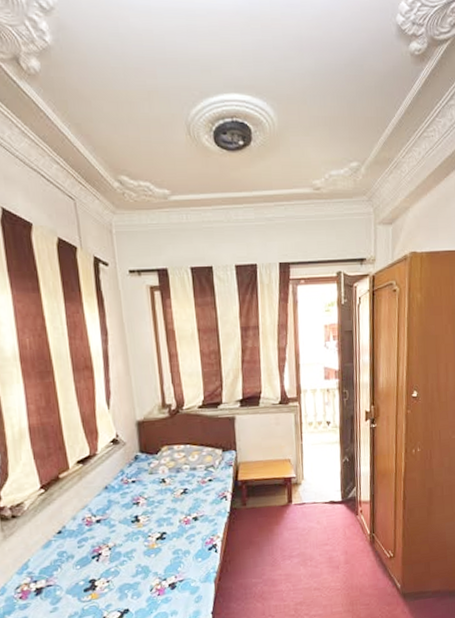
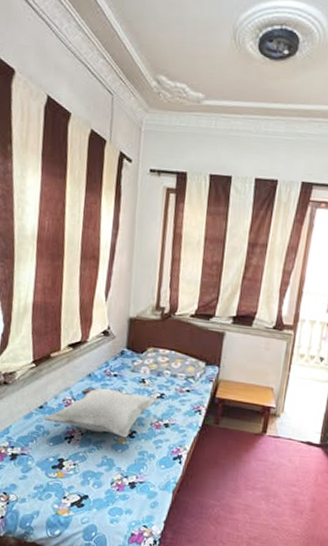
cushion: none [64,495,181,545] -> present [43,386,156,438]

